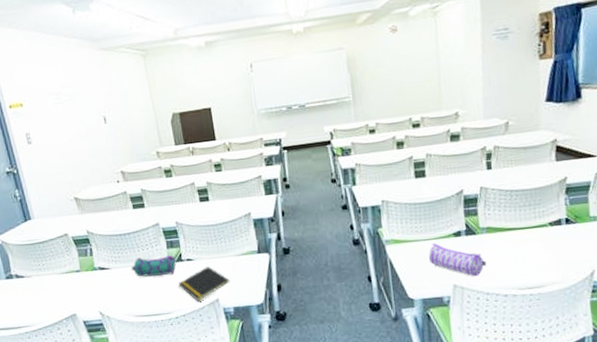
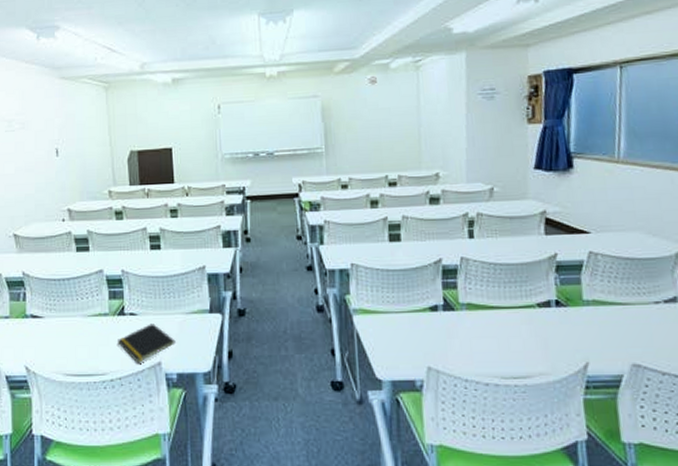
pencil case: present [131,255,176,277] -> none [66,307,117,330]
pencil case: present [429,243,487,277] -> none [401,317,466,360]

